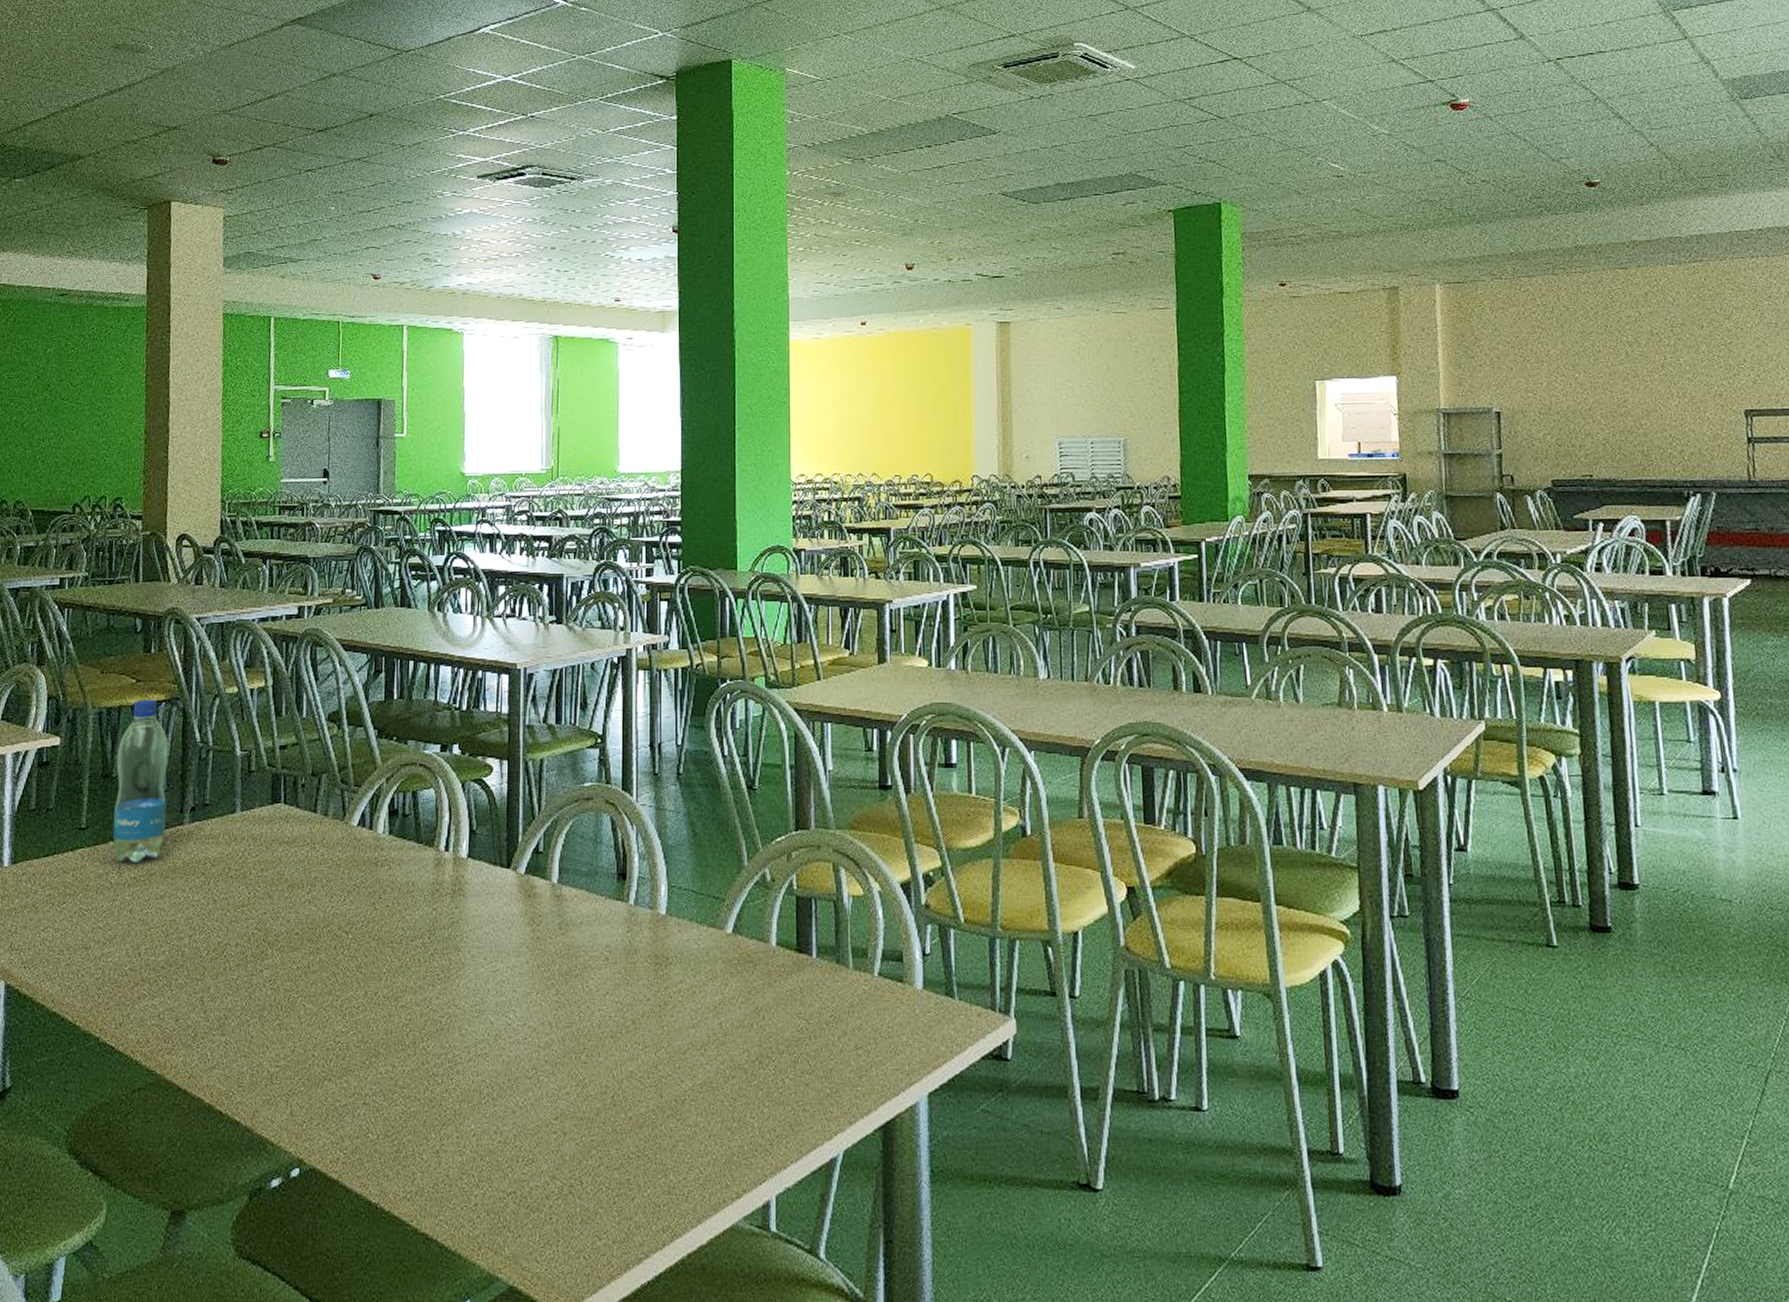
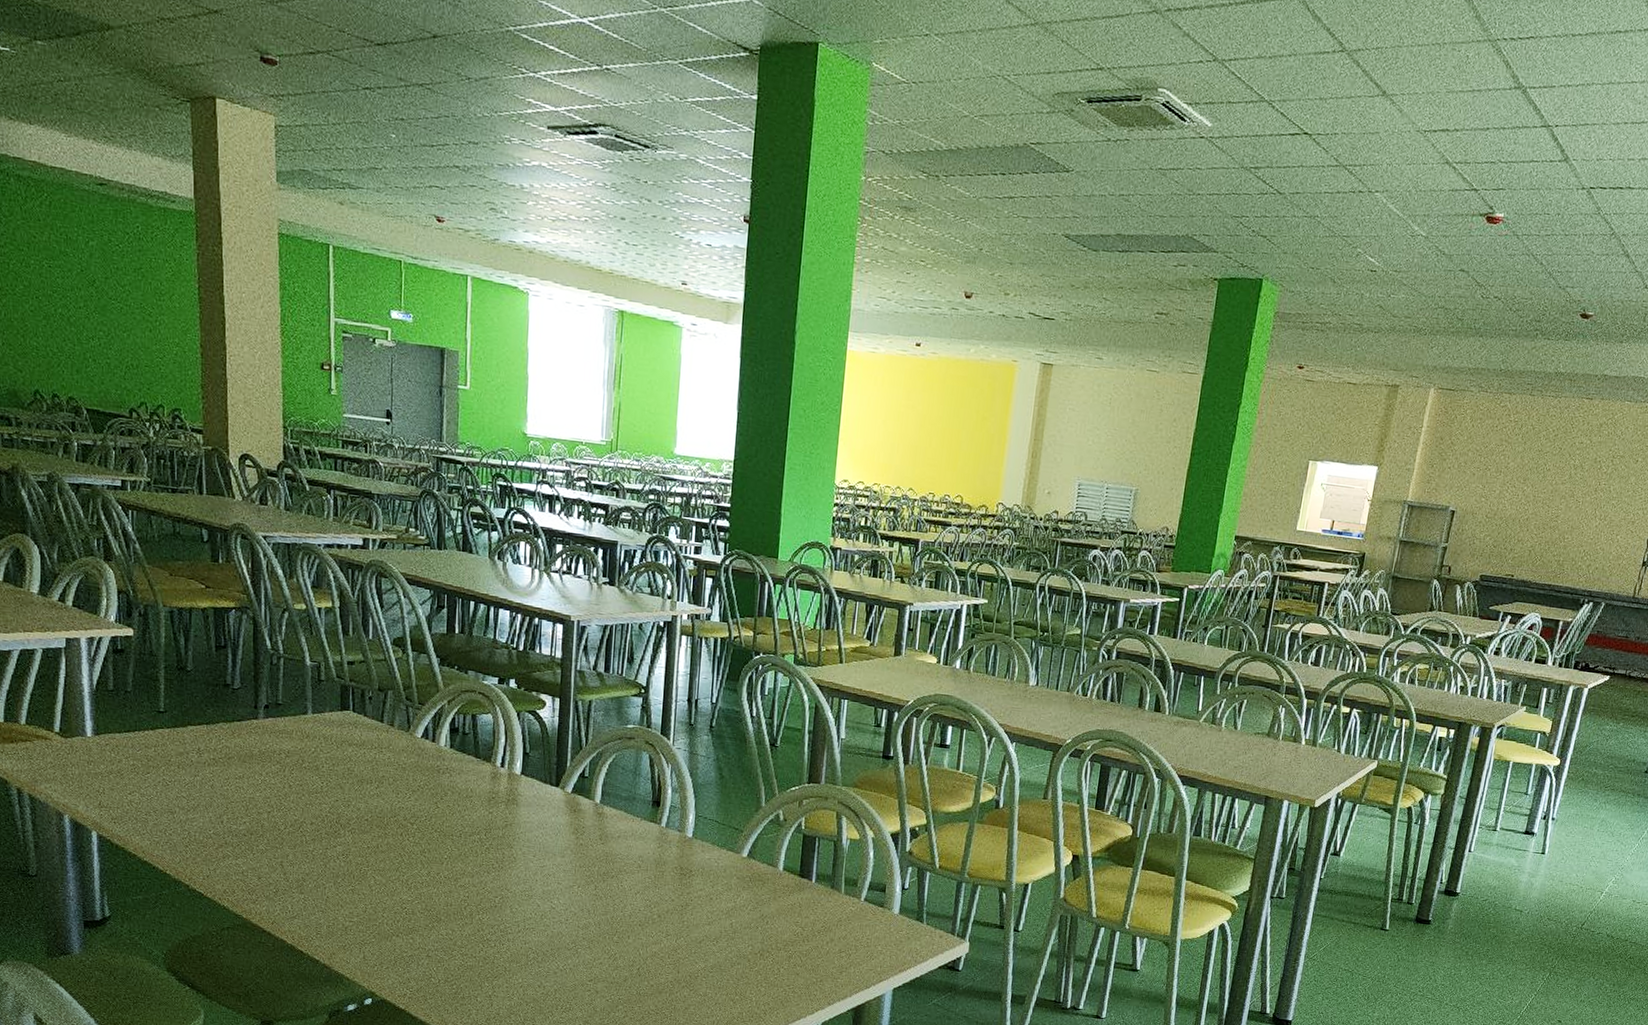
bottle: present [112,699,169,864] -> none [190,604,241,747]

